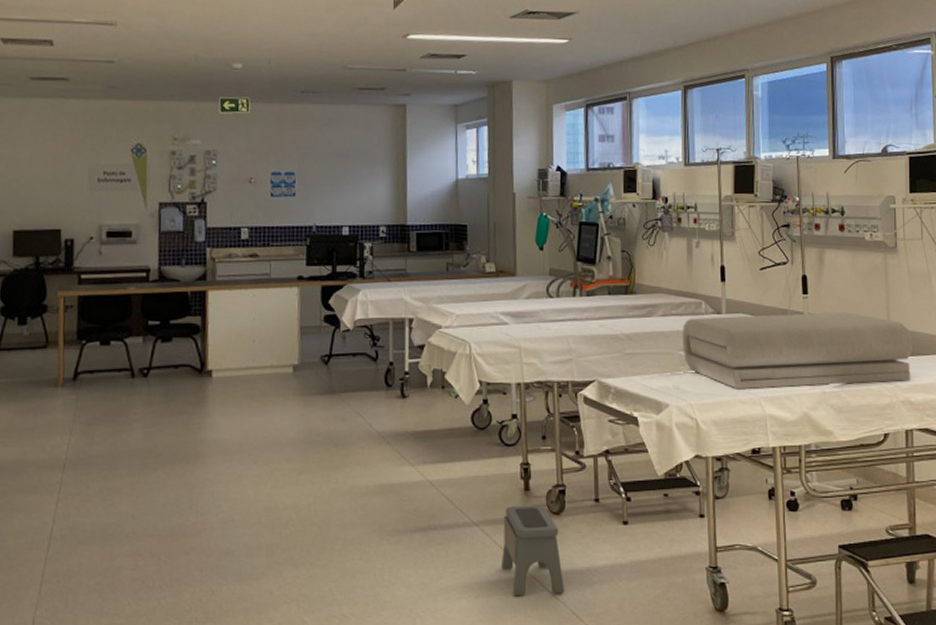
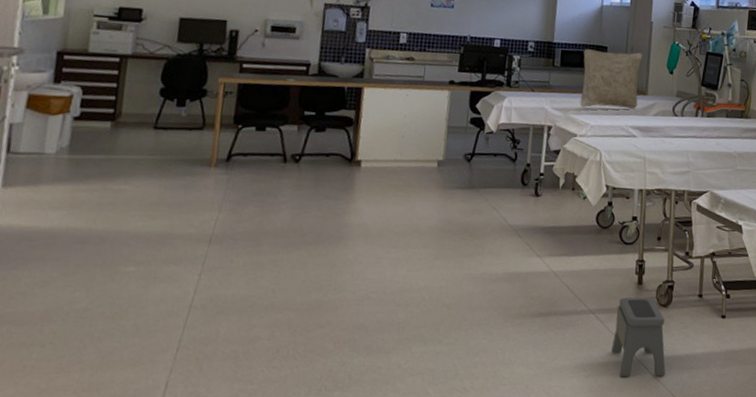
pillow: none [441,229,508,295] -> present [579,49,643,110]

